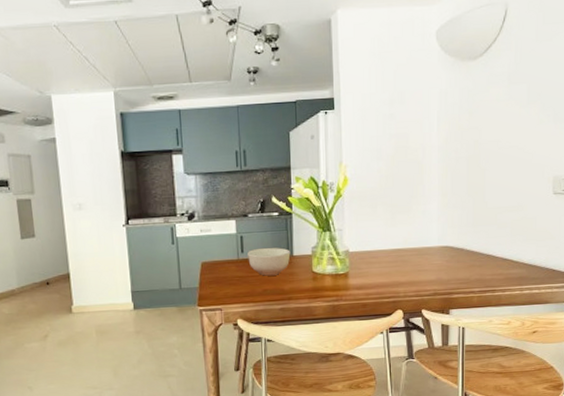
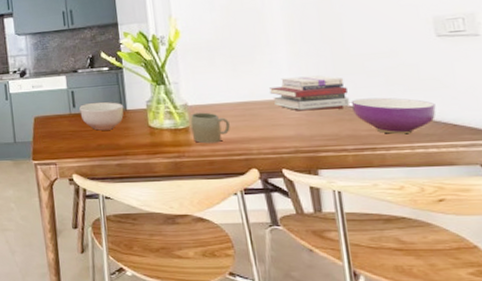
mug: none [350,258,383,289] -> present [190,112,230,145]
books: none [420,225,482,258] -> present [270,75,351,111]
bowl: none [482,246,543,279] -> present [350,97,437,135]

